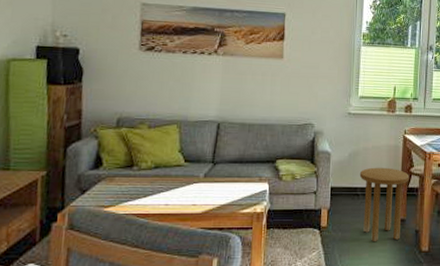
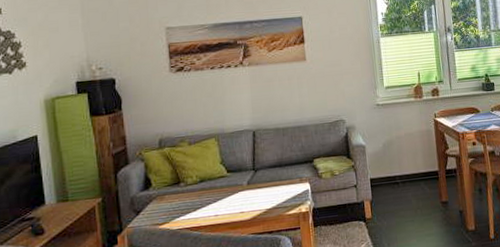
side table: present [359,167,409,242] -> none [396,152,446,228]

